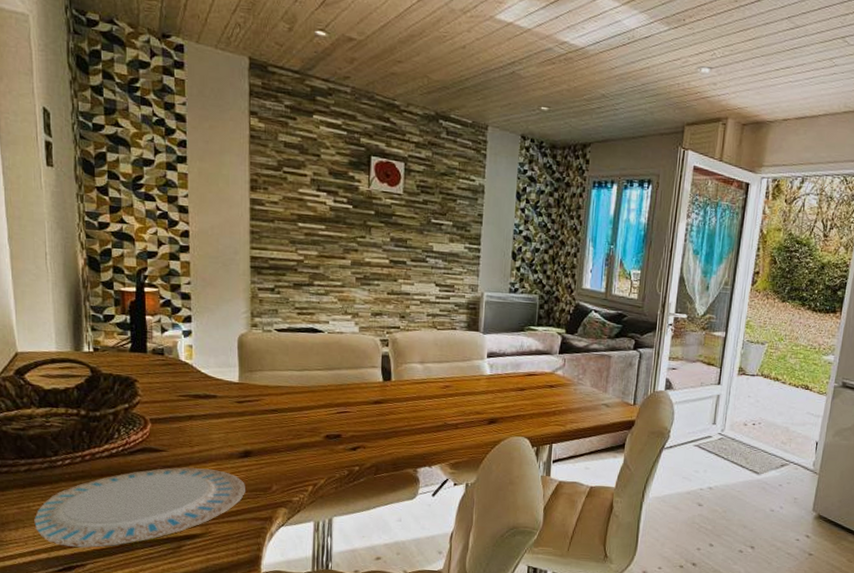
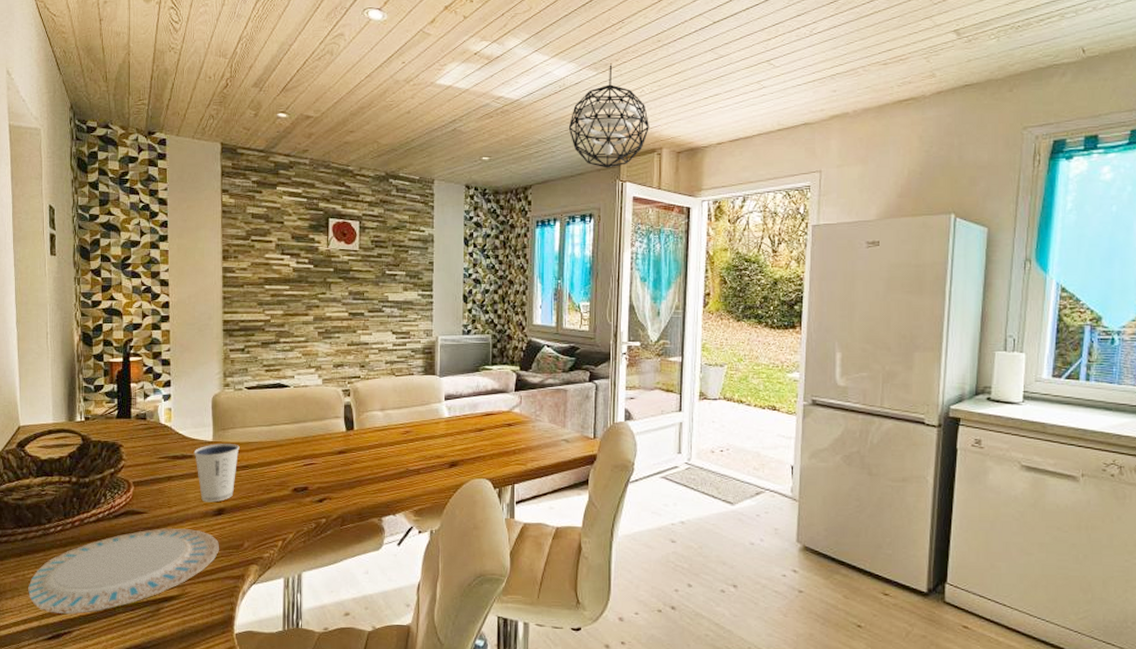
dixie cup: none [217,385,268,445] -> present [194,444,240,503]
pendant light: none [634,21,717,134] -> present [568,64,649,168]

